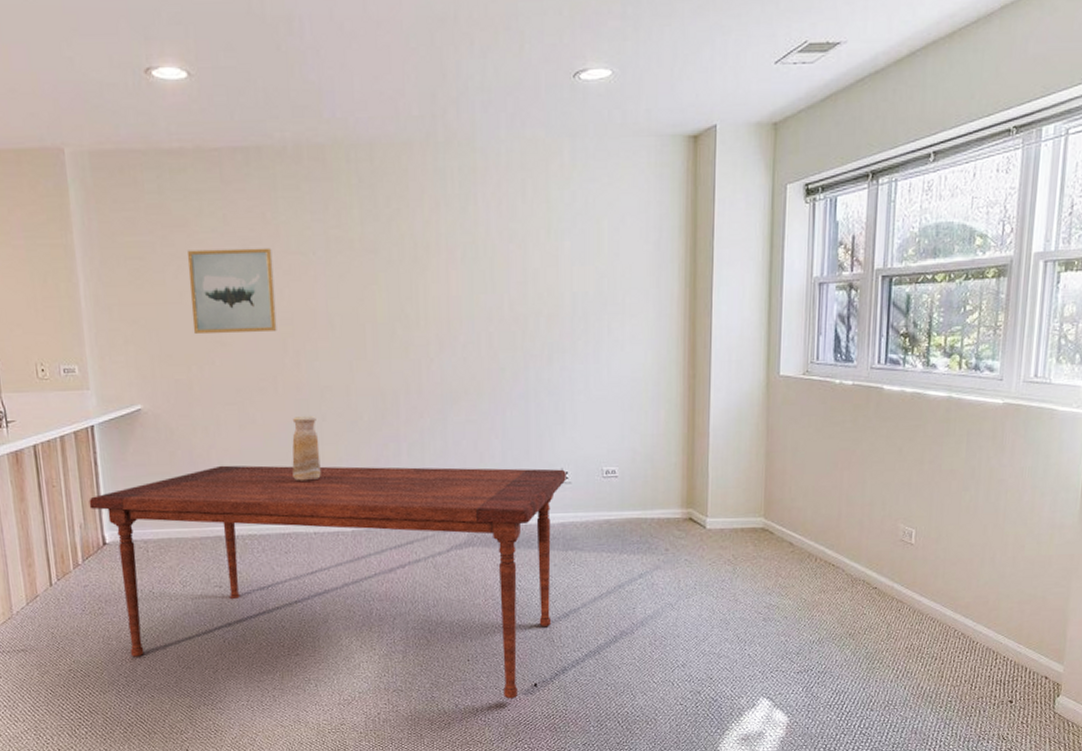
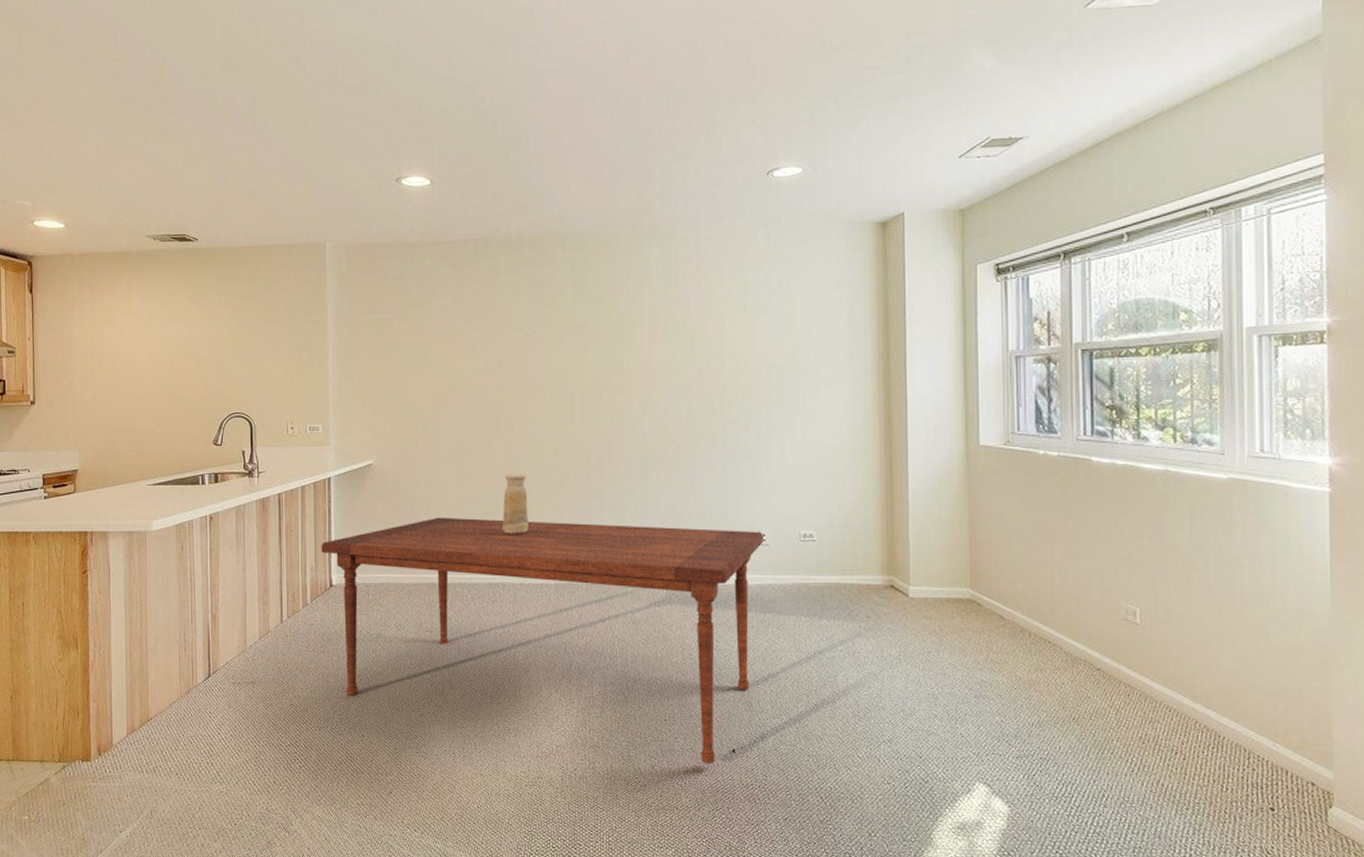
wall art: present [186,248,277,335] -> none [420,324,495,399]

